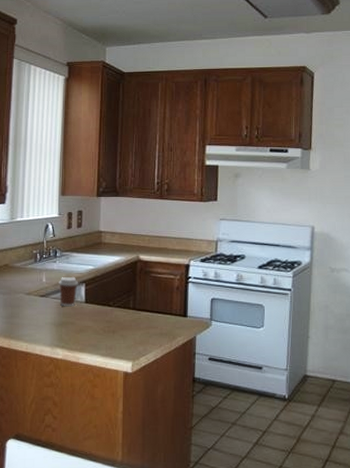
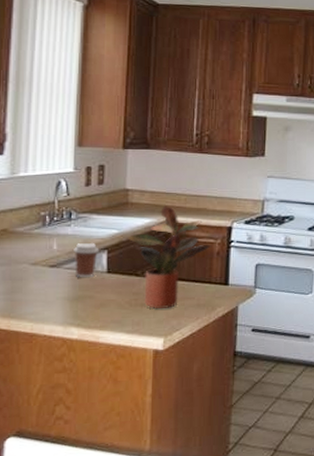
potted plant: none [102,245,173,336] -> present [128,205,213,310]

